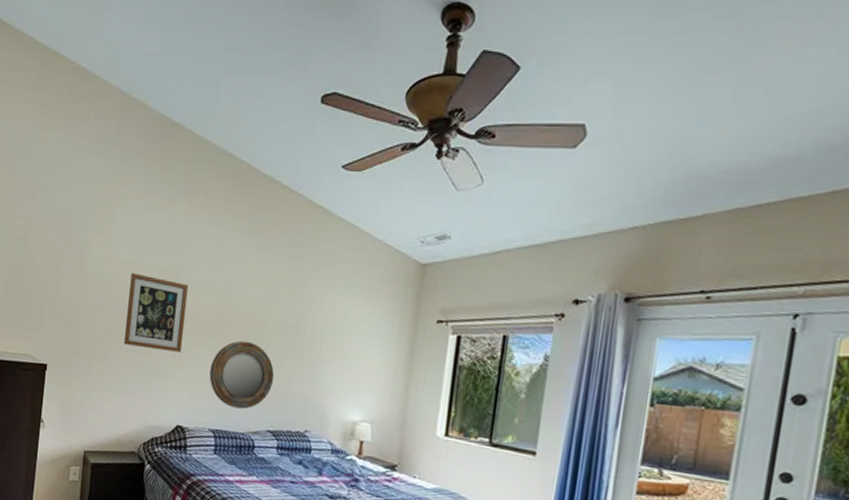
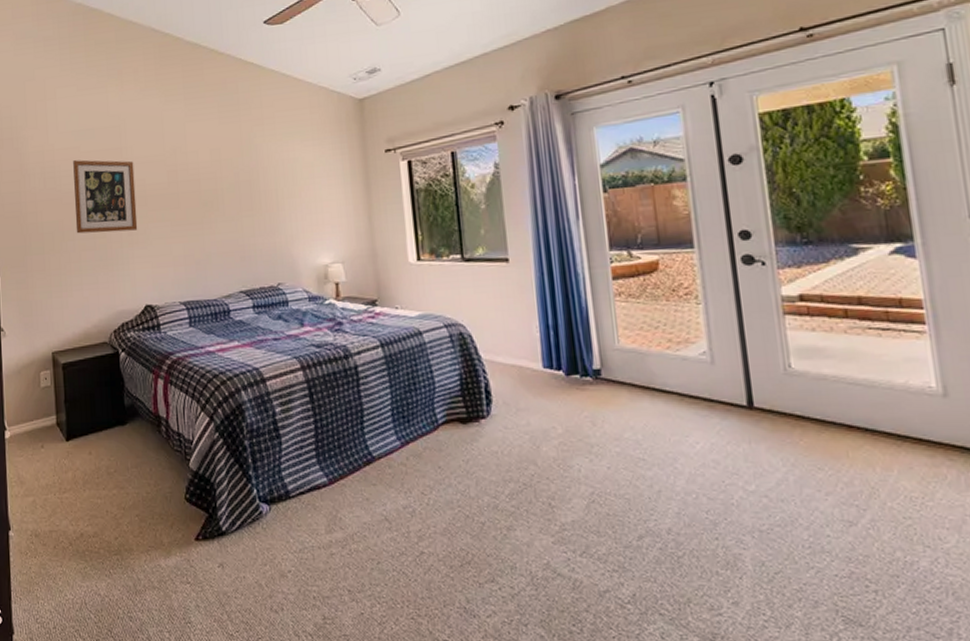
home mirror: present [209,340,275,409] -> none [170,205,237,276]

